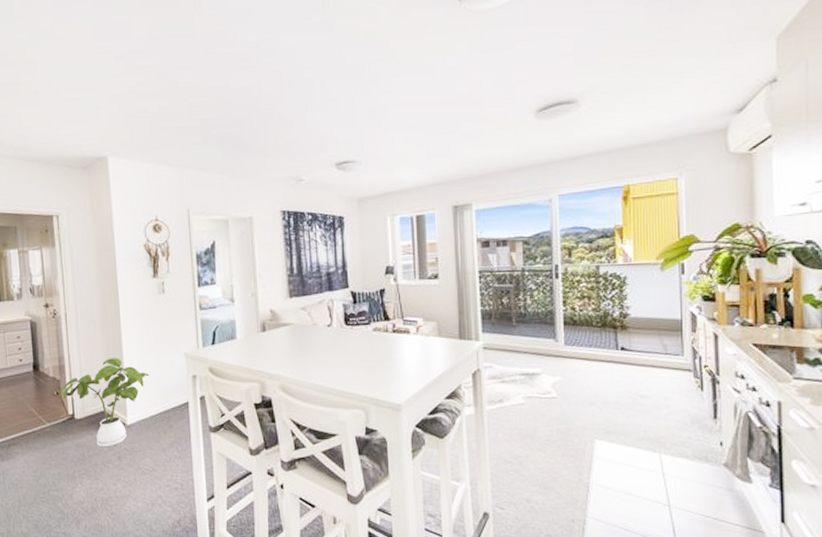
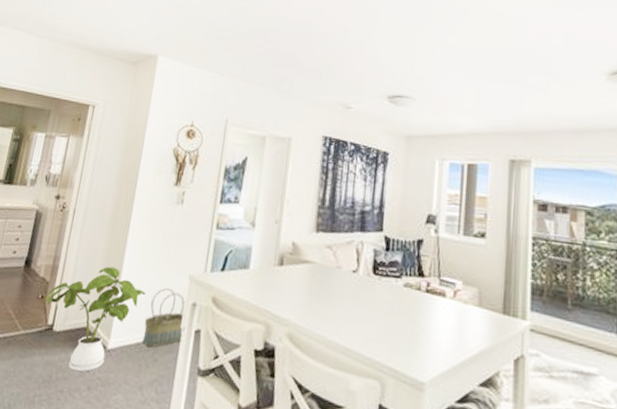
basket: none [154,367,191,418] -> present [142,288,185,348]

